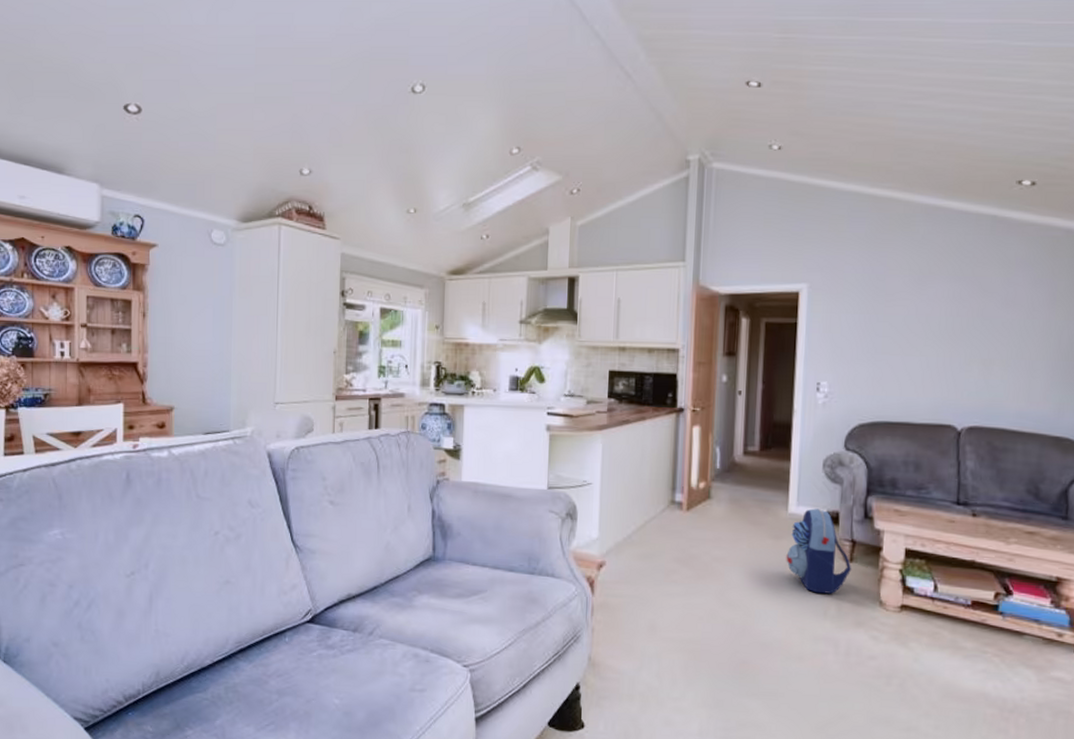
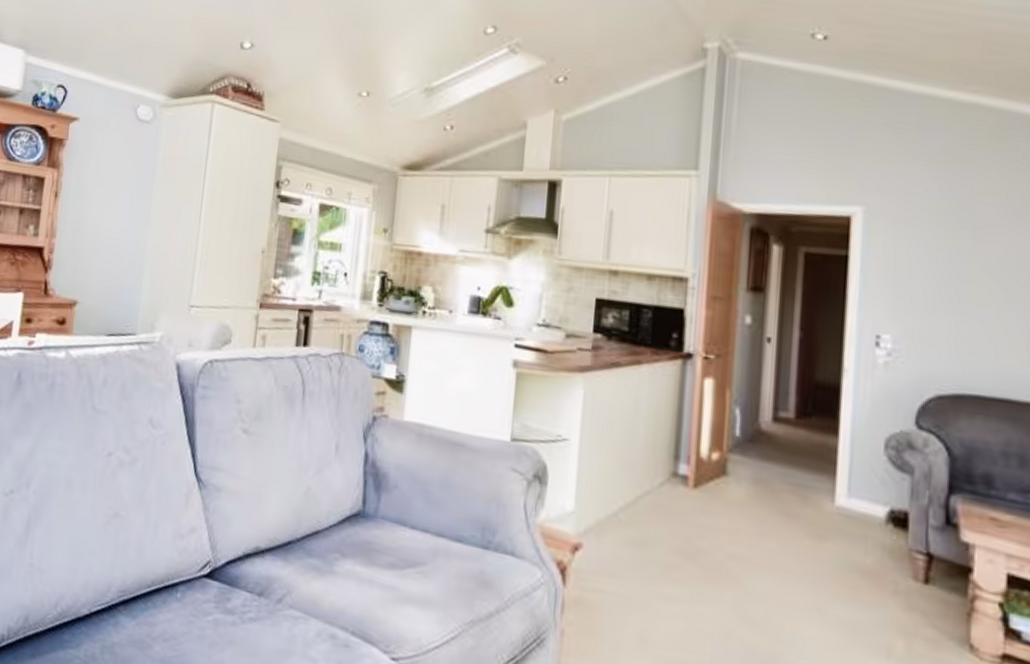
backpack: present [786,508,851,594] -> none [831,503,927,626]

